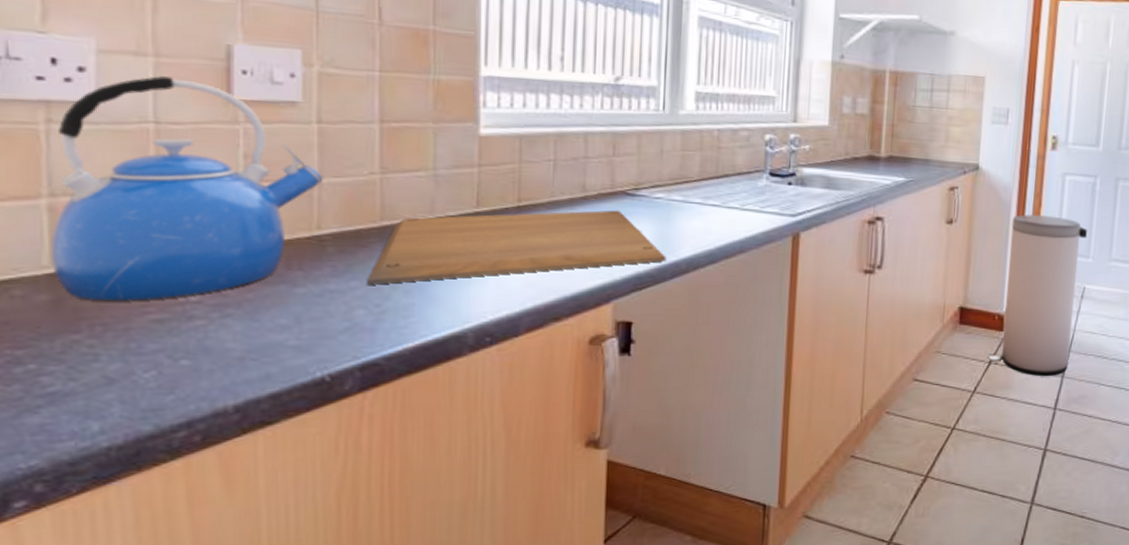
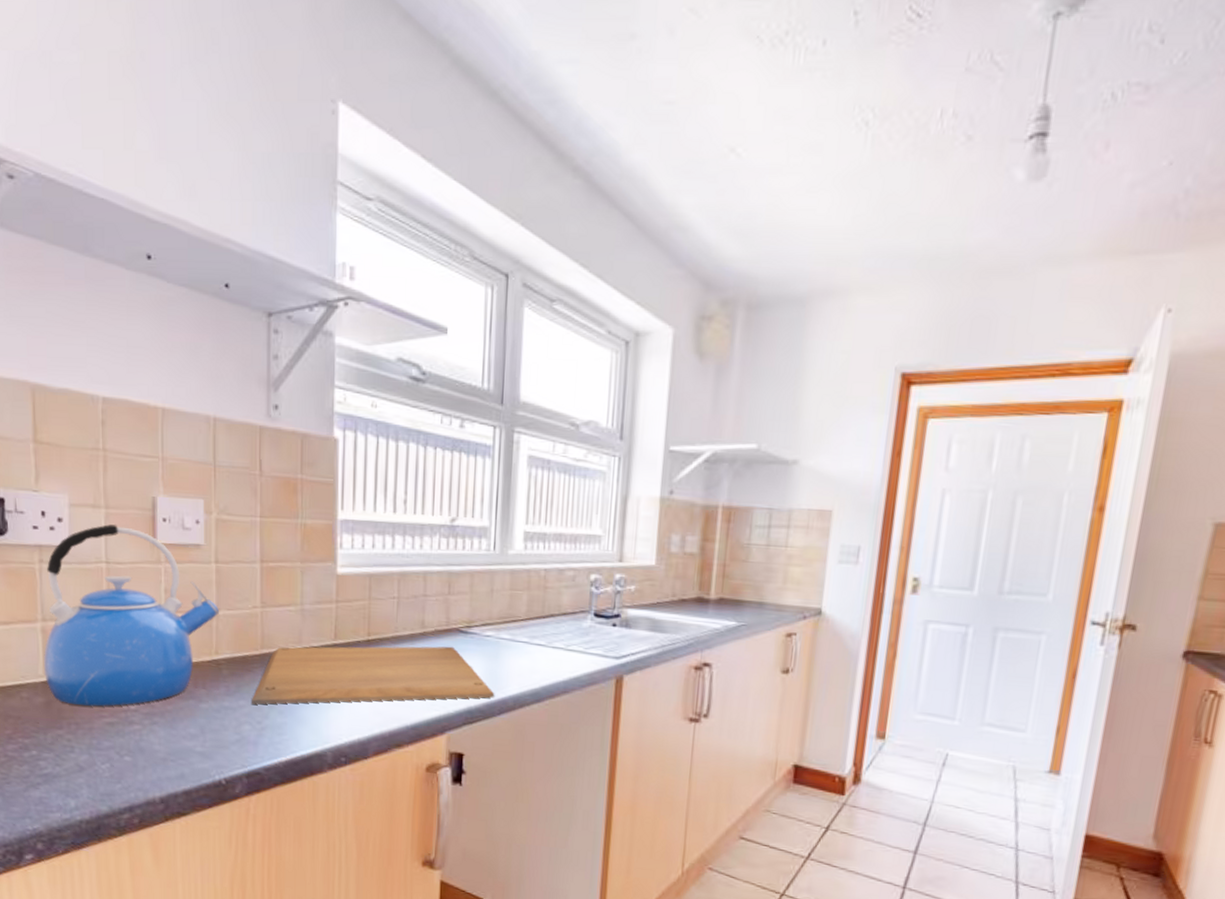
pedal bin: present [987,214,1088,376] -> none [824,666,955,851]

